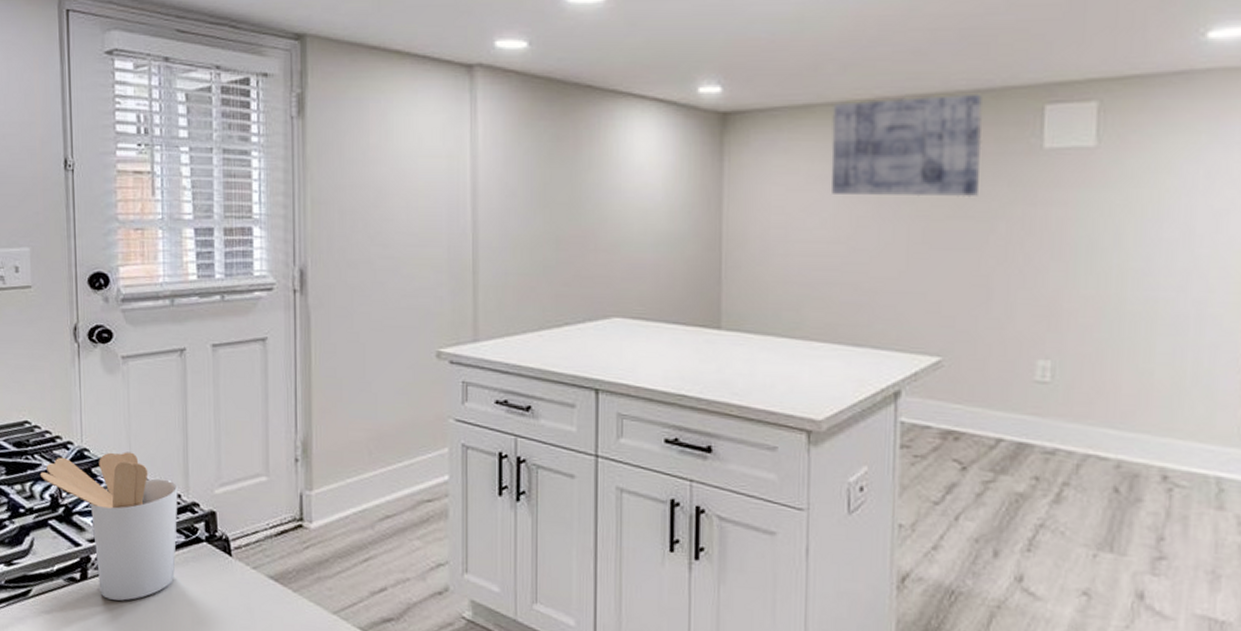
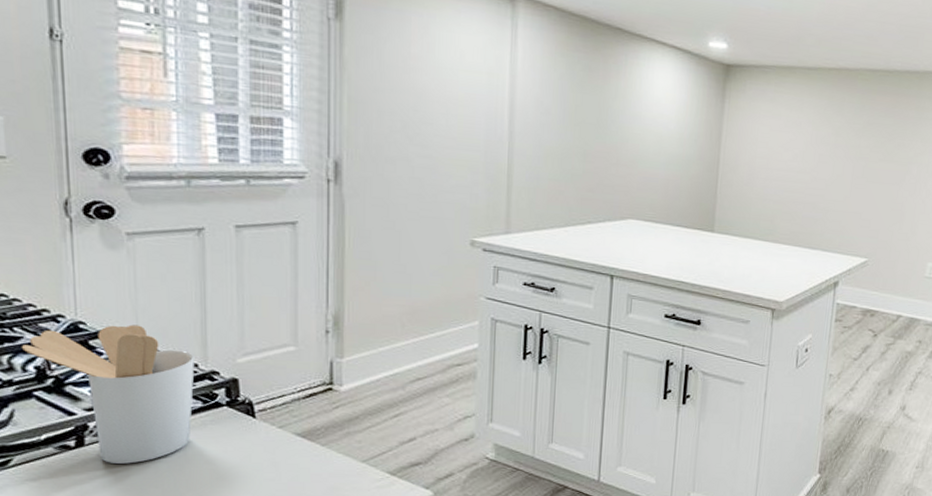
wall art: present [831,93,982,198] -> none [803,68,911,148]

